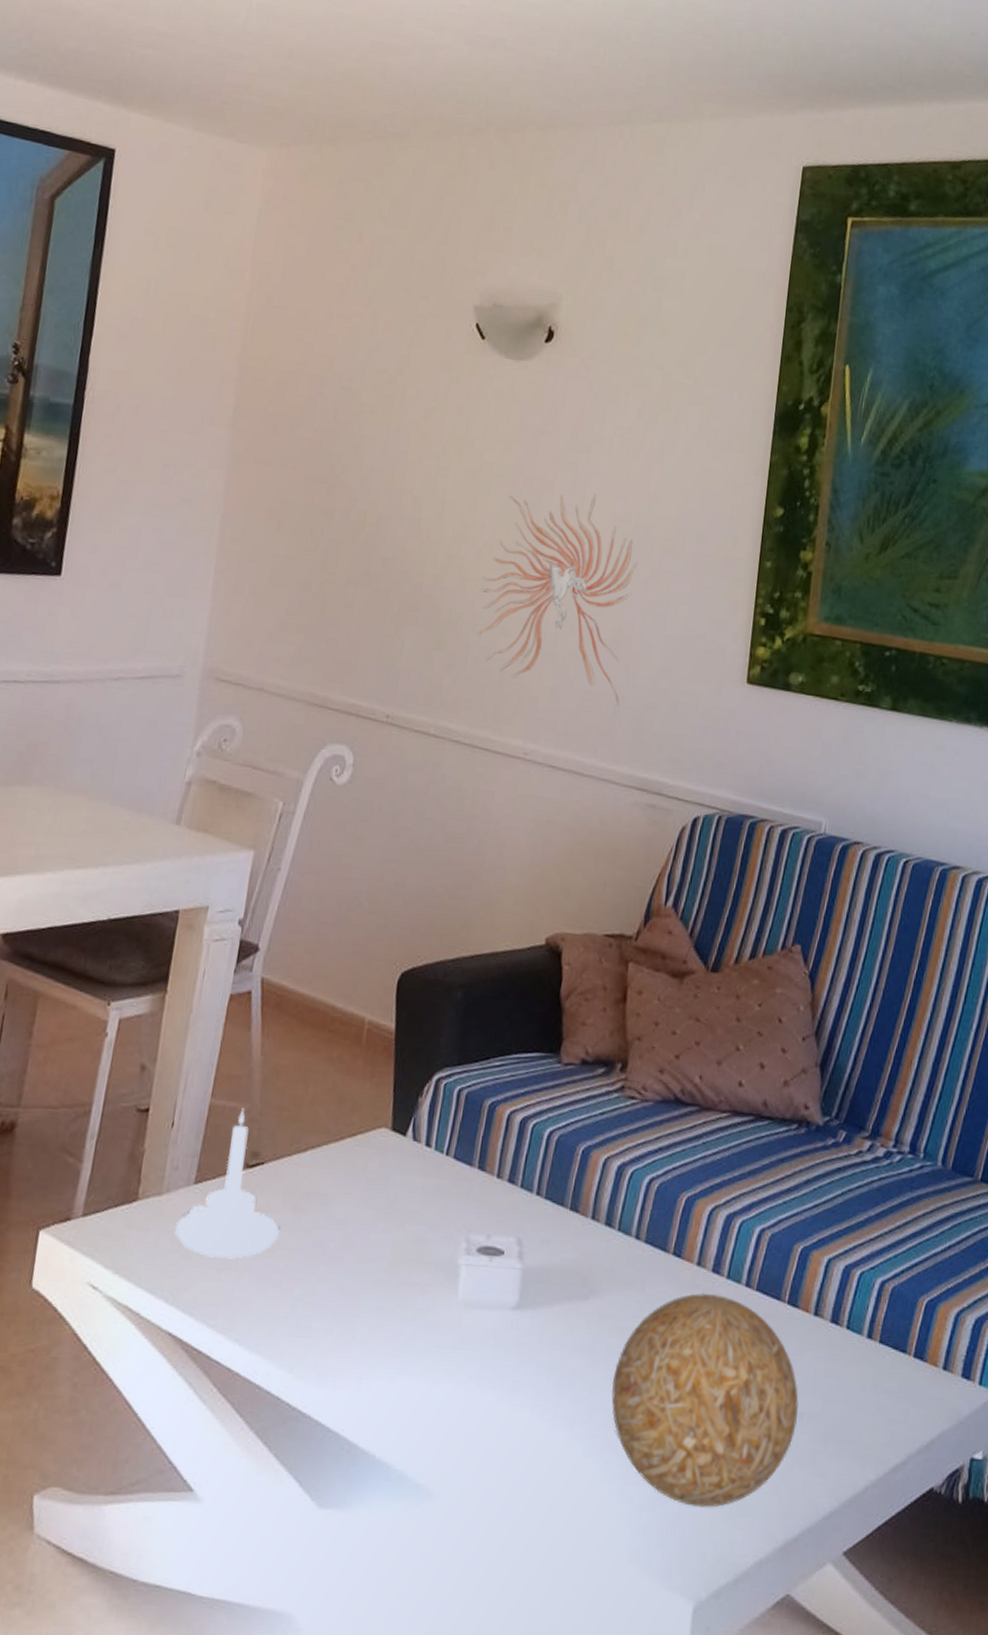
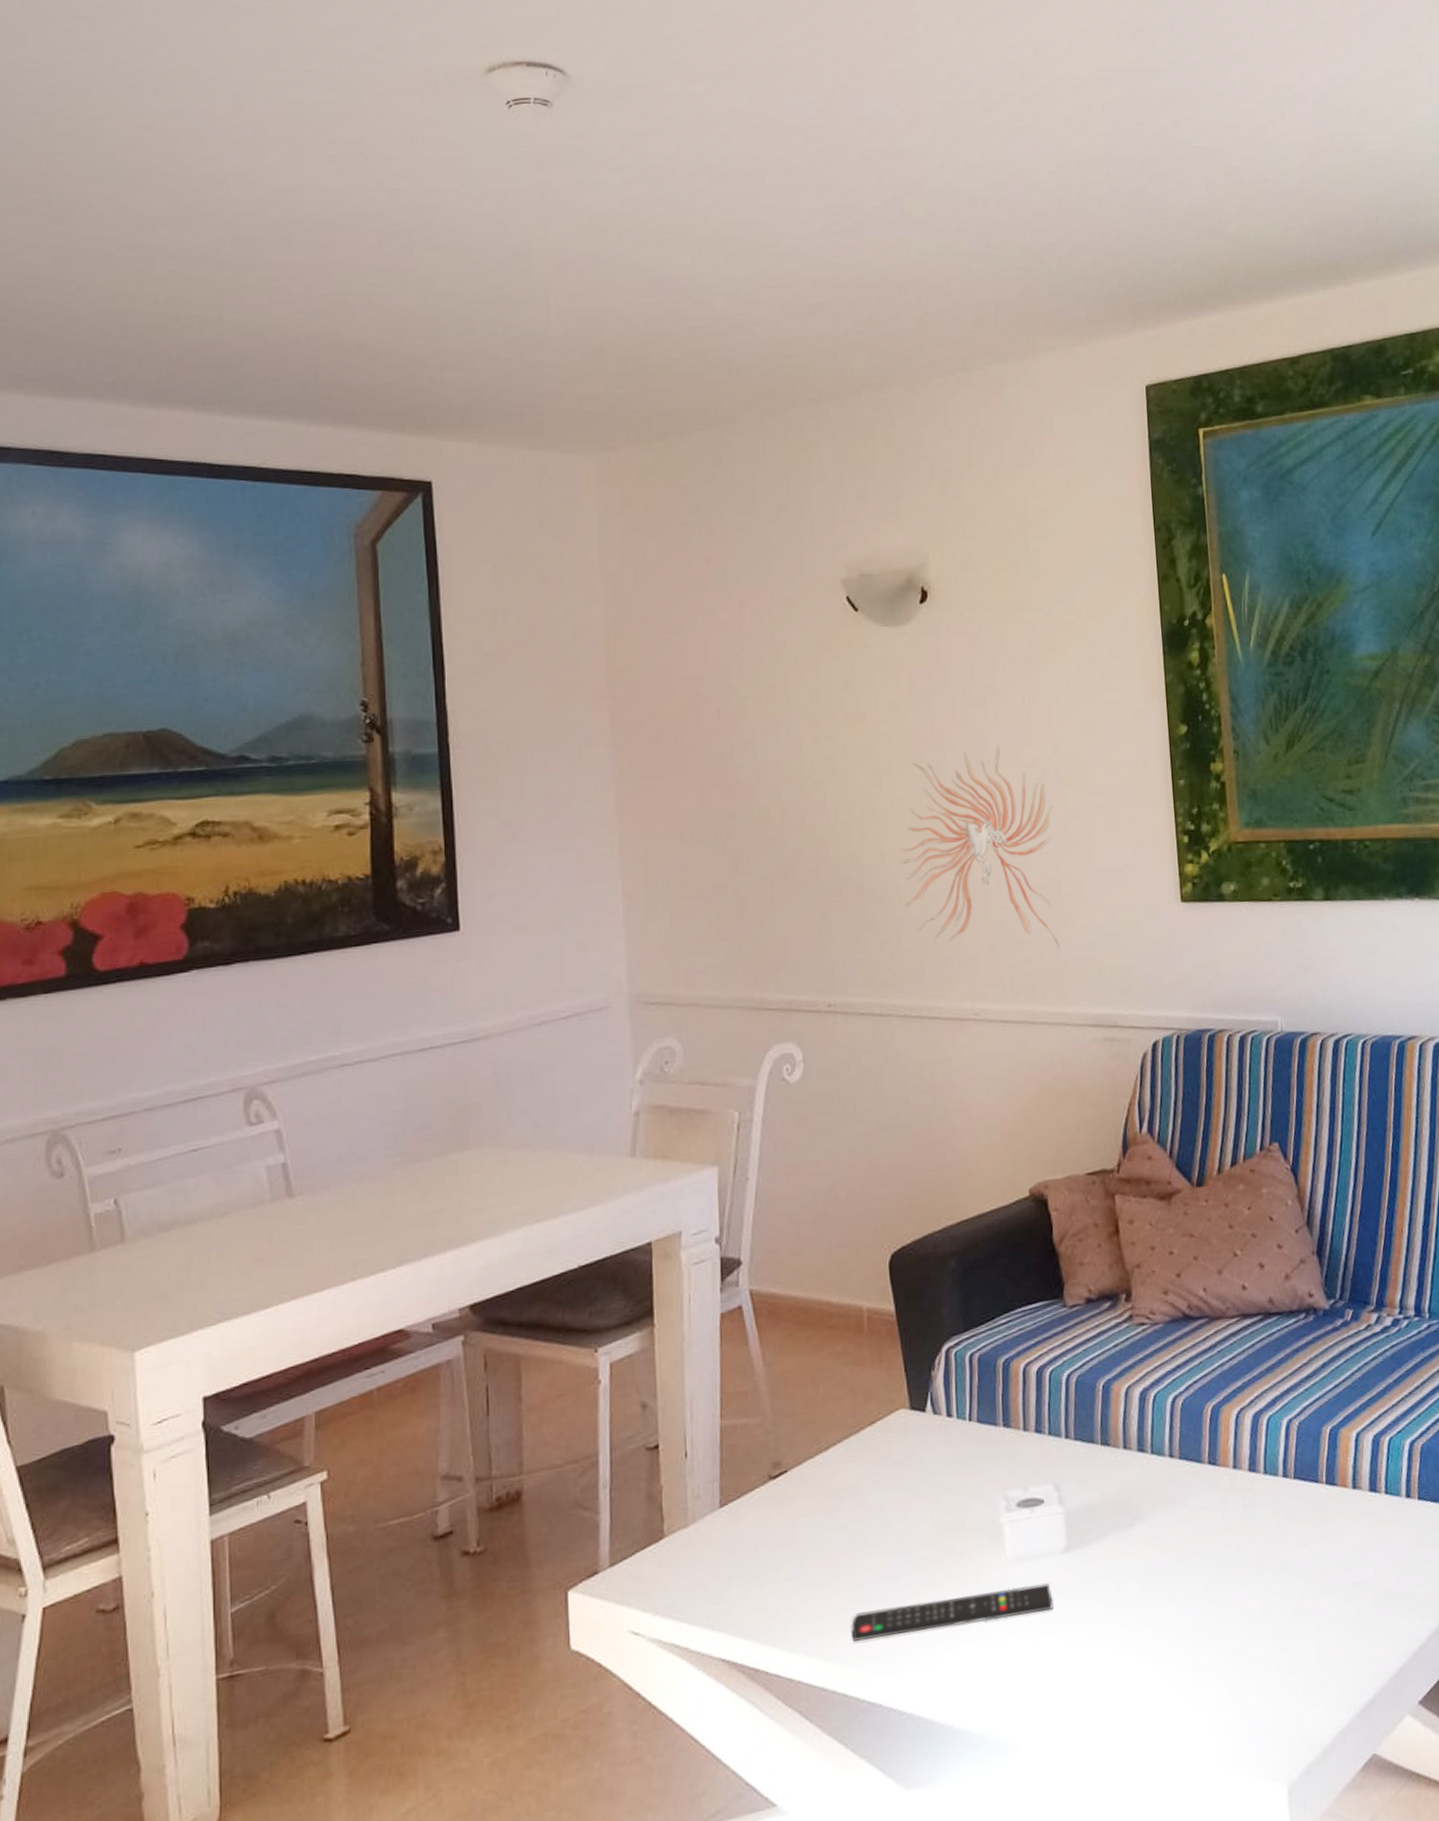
candle holder: present [174,1108,280,1259] -> none [707,1422,816,1576]
remote control: none [294,1320,495,1363] -> present [851,1583,1053,1641]
decorative ball: present [611,1293,799,1508] -> none [1171,1491,1354,1696]

